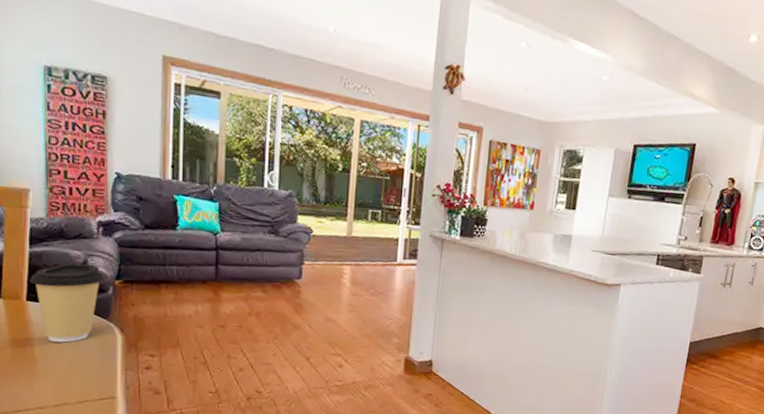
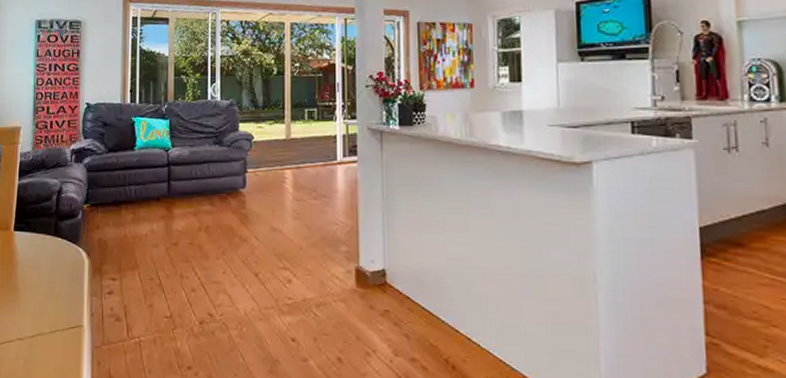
coffee cup: present [28,263,105,343] -> none [16,191,76,270]

